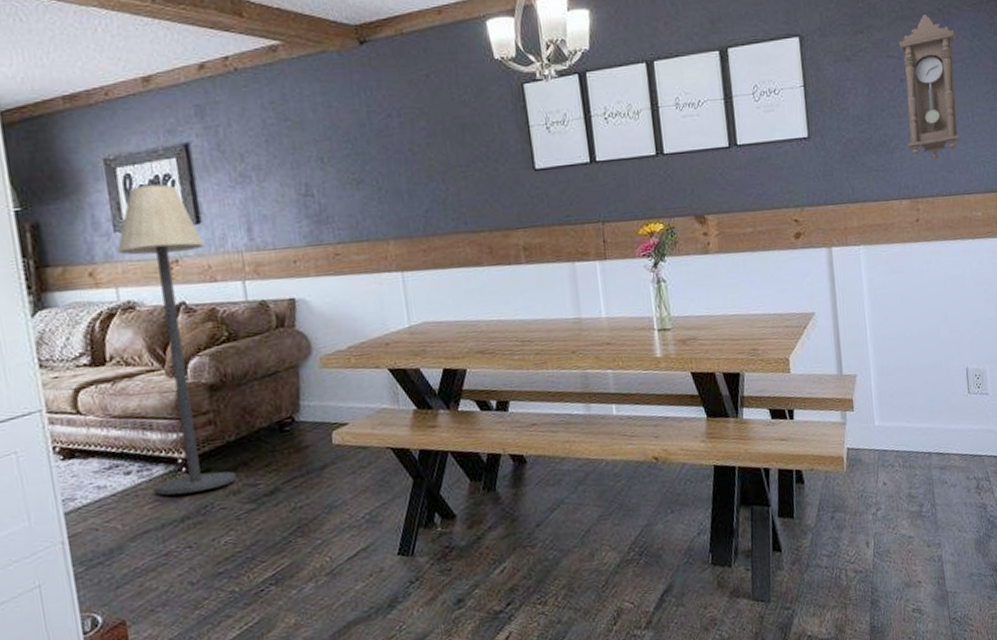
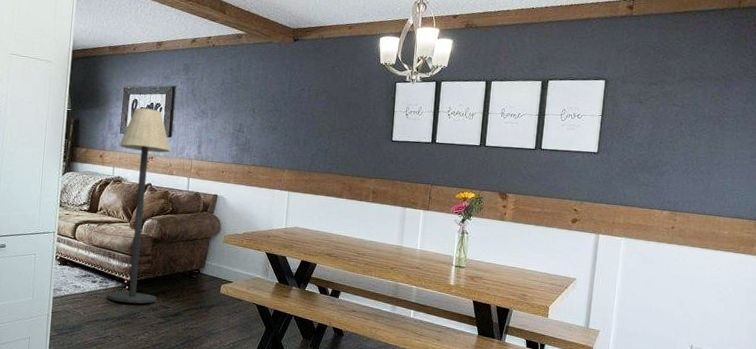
pendulum clock: present [898,15,961,161] -> none [675,79,733,187]

